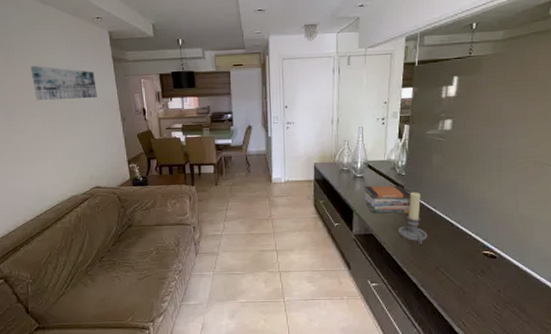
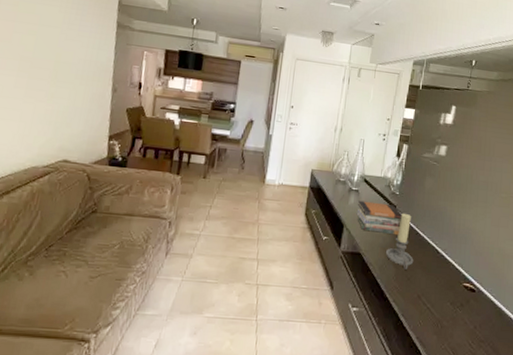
wall art: present [30,66,97,101] -> none [15,14,93,62]

